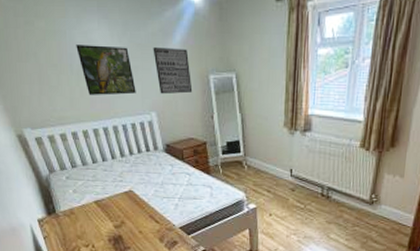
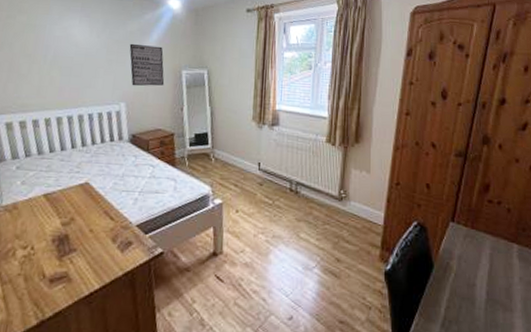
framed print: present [76,44,136,95] -> none [53,38,108,85]

